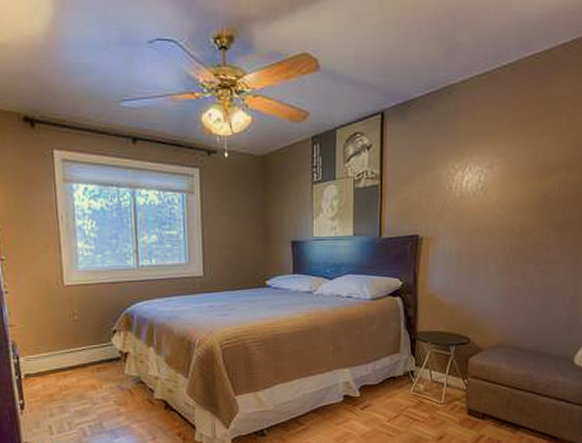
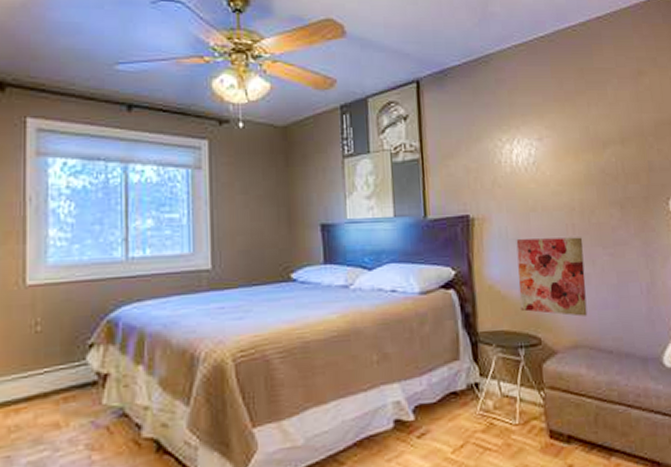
wall art: none [455,255,518,322] -> present [516,237,588,317]

